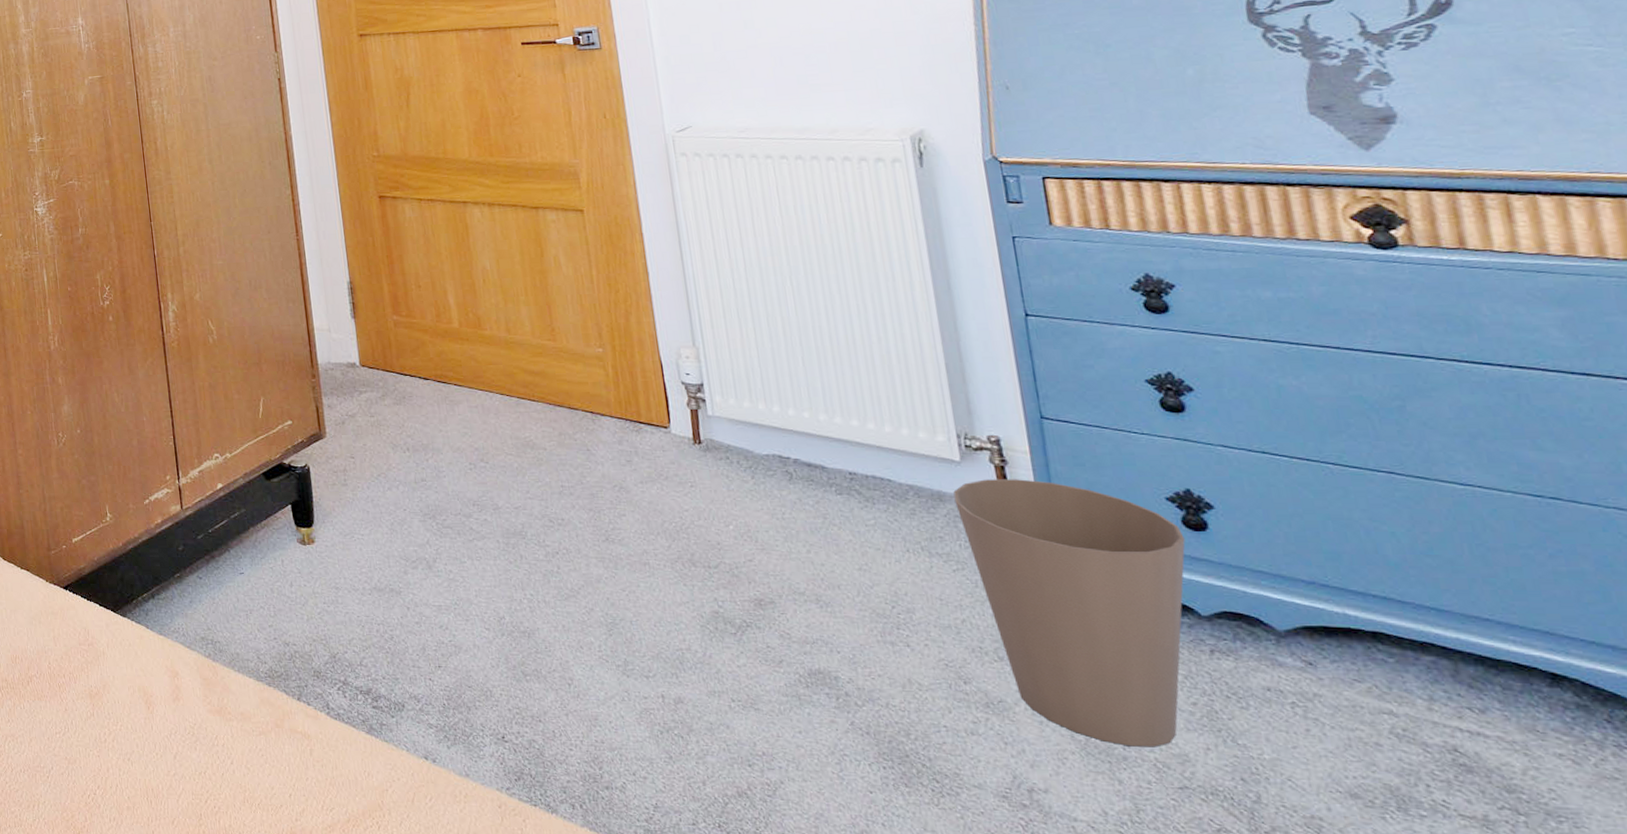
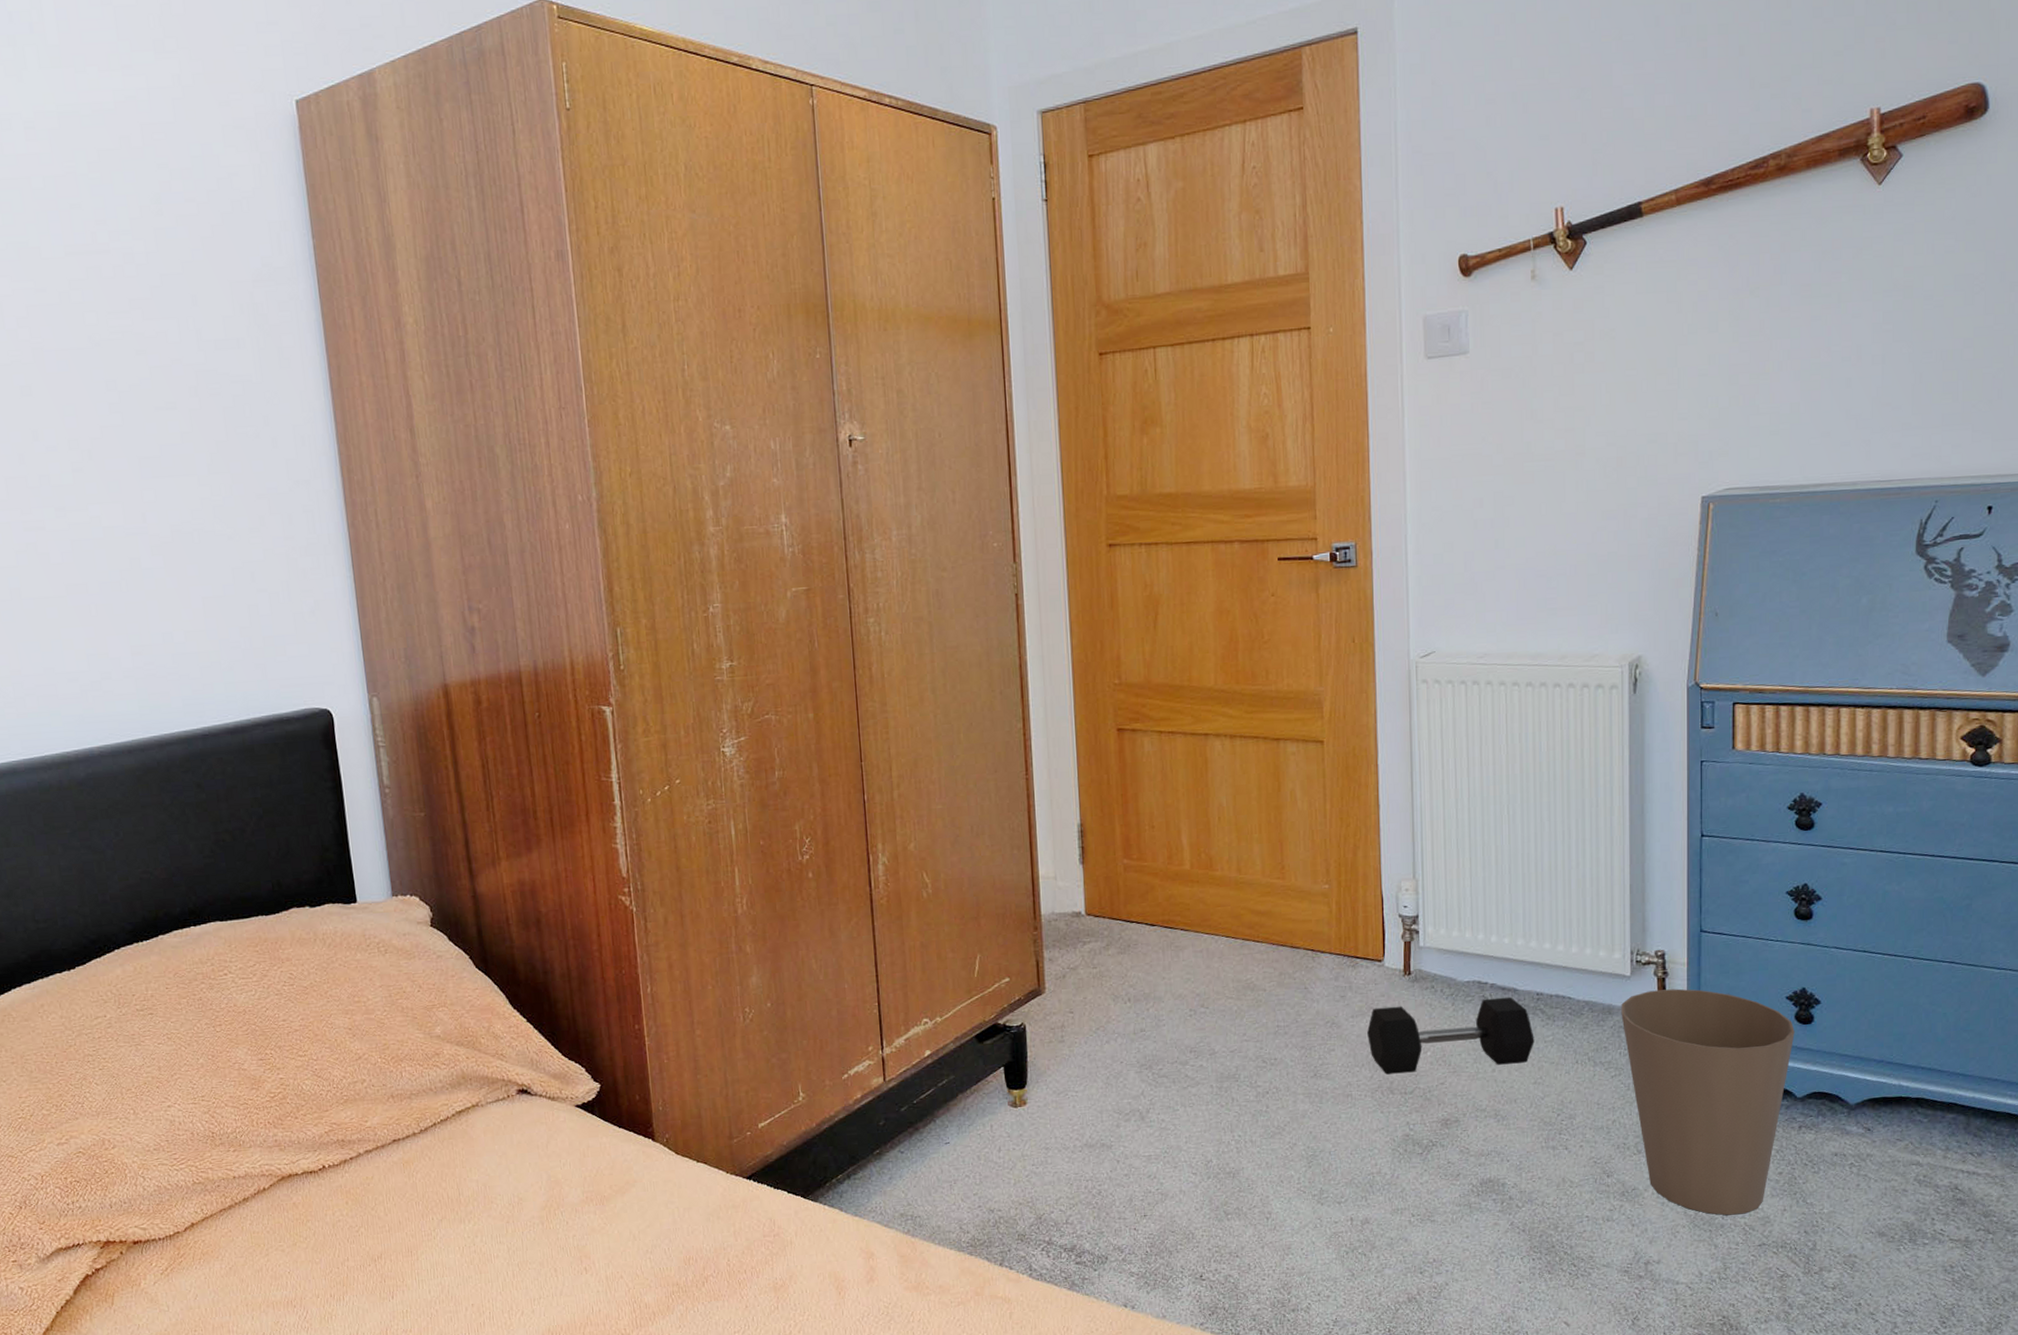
dumbbell: none [659,474,854,546] -> present [1367,996,1535,1075]

